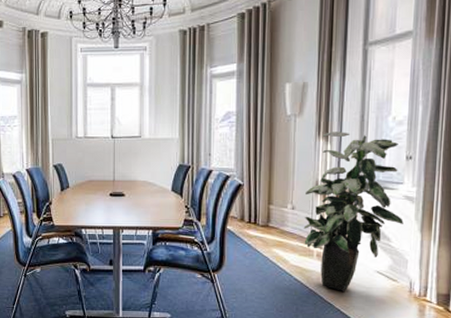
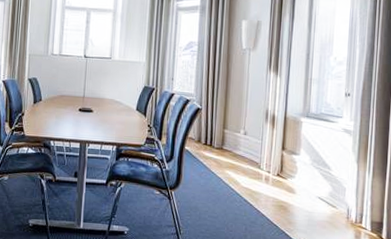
indoor plant: present [303,132,403,291] -> none [254,66,342,215]

